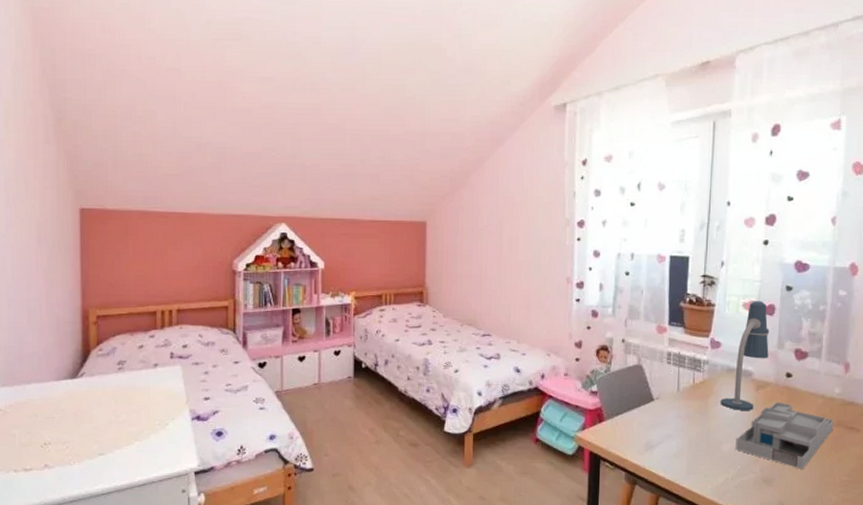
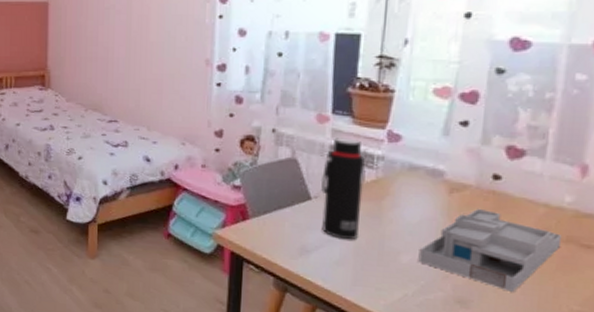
water bottle: none [661,346,695,435] -> present [321,138,366,240]
desk lamp: present [720,301,769,410] -> none [399,86,469,217]

